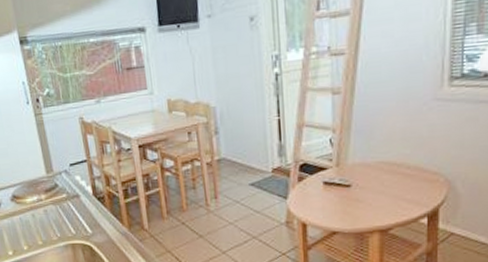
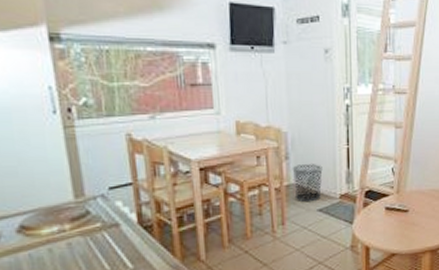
waste bin: none [222,137,253,176] -> present [292,164,323,202]

